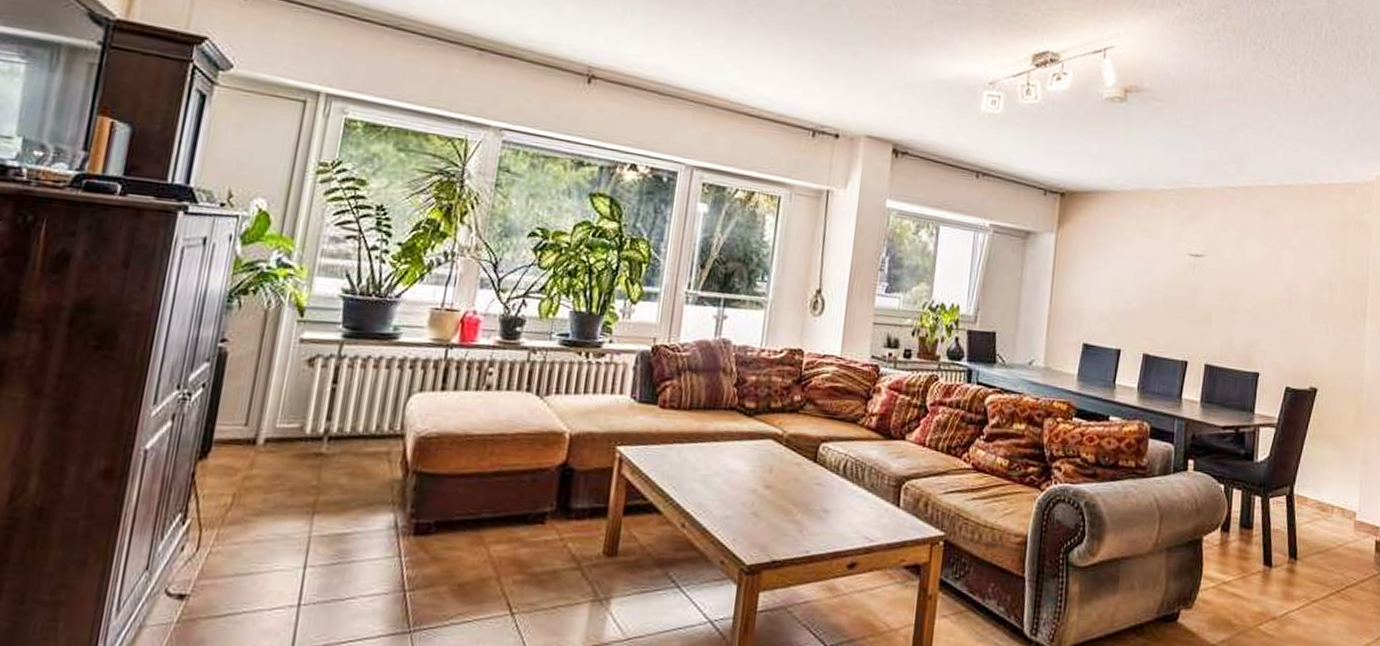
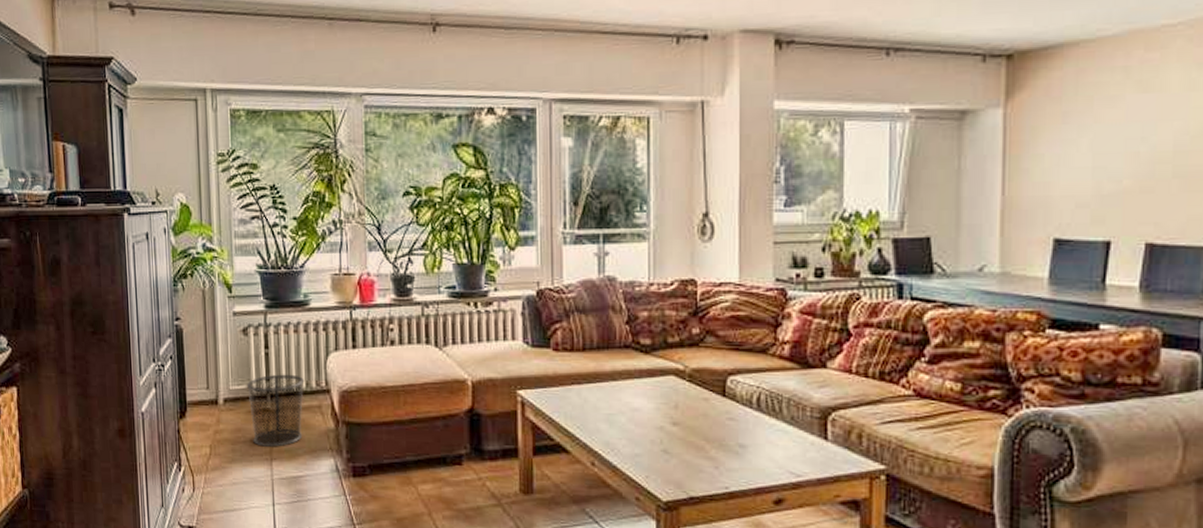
waste bin: none [294,413,376,499] -> present [247,374,305,447]

